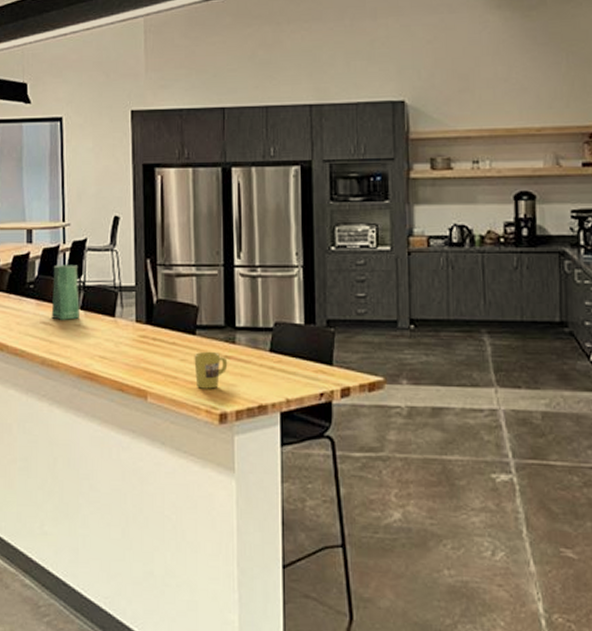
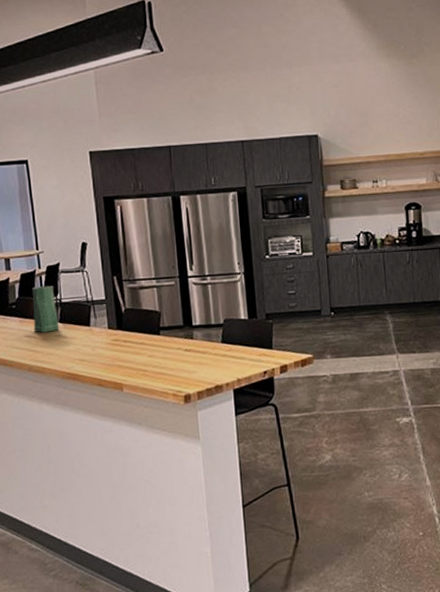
mug: present [194,351,228,389] -> none [160,347,189,378]

